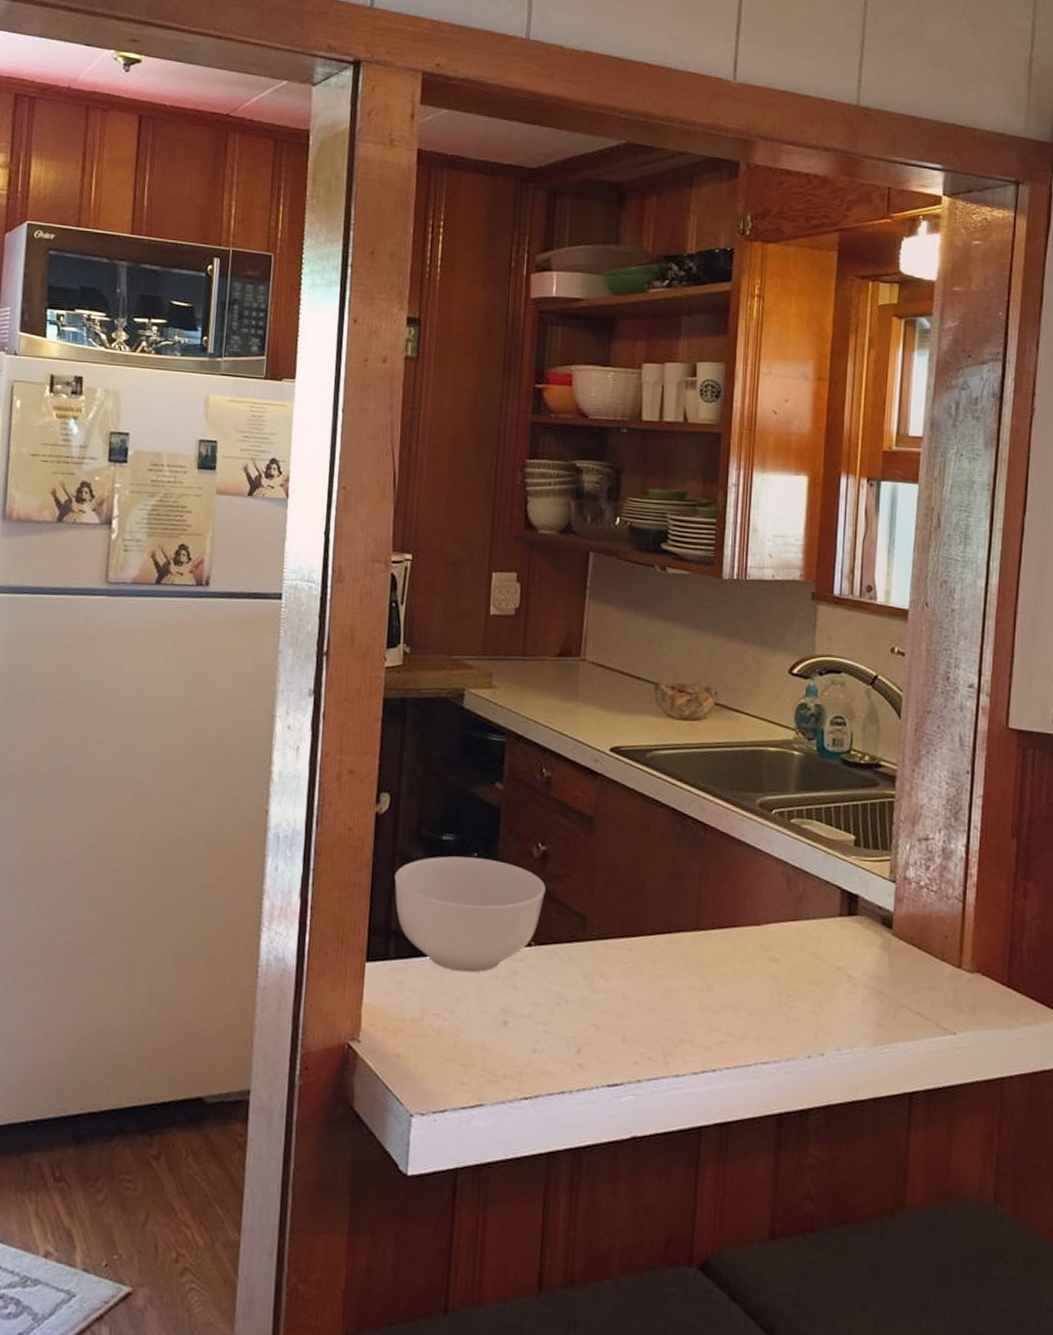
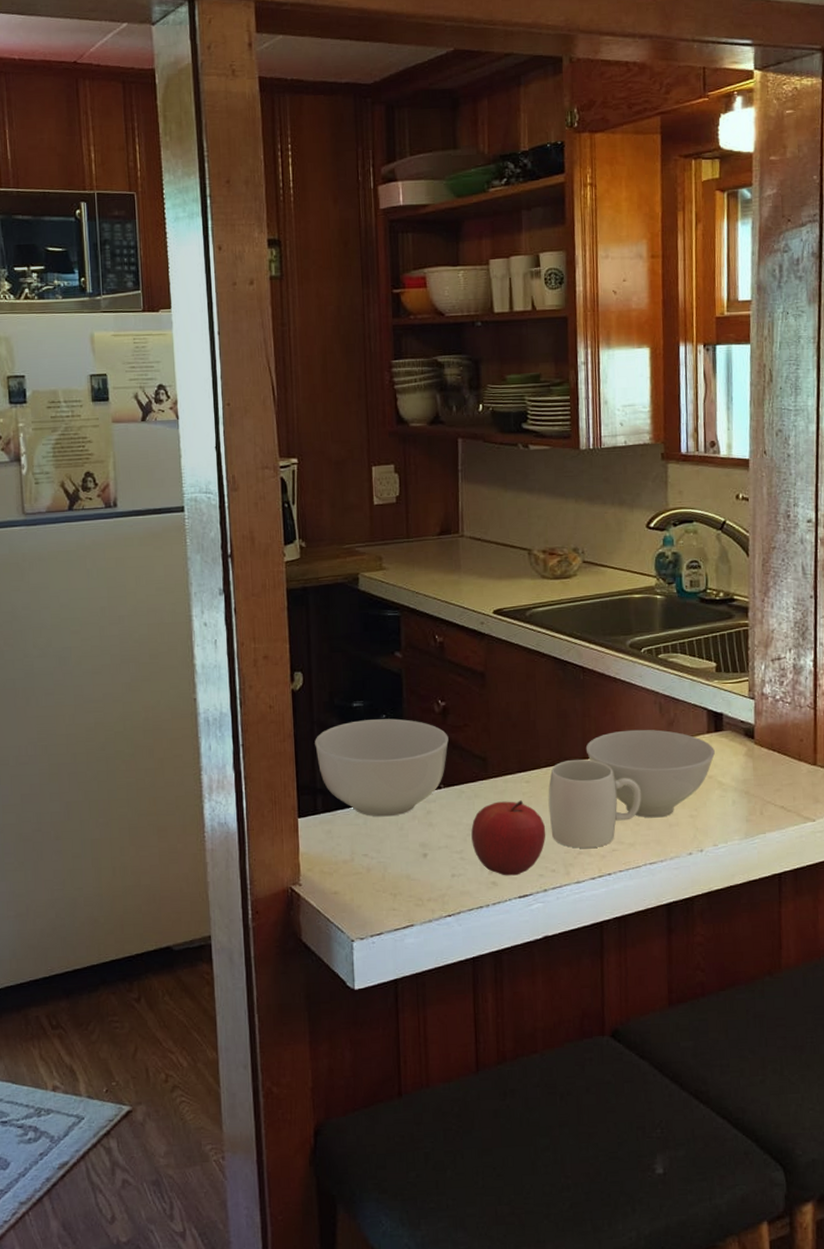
fruit: none [560,969,646,1060] -> present [471,800,546,876]
mug: none [651,929,758,1037] -> present [548,759,641,848]
bowl: none [699,902,846,1010] -> present [585,729,715,818]

